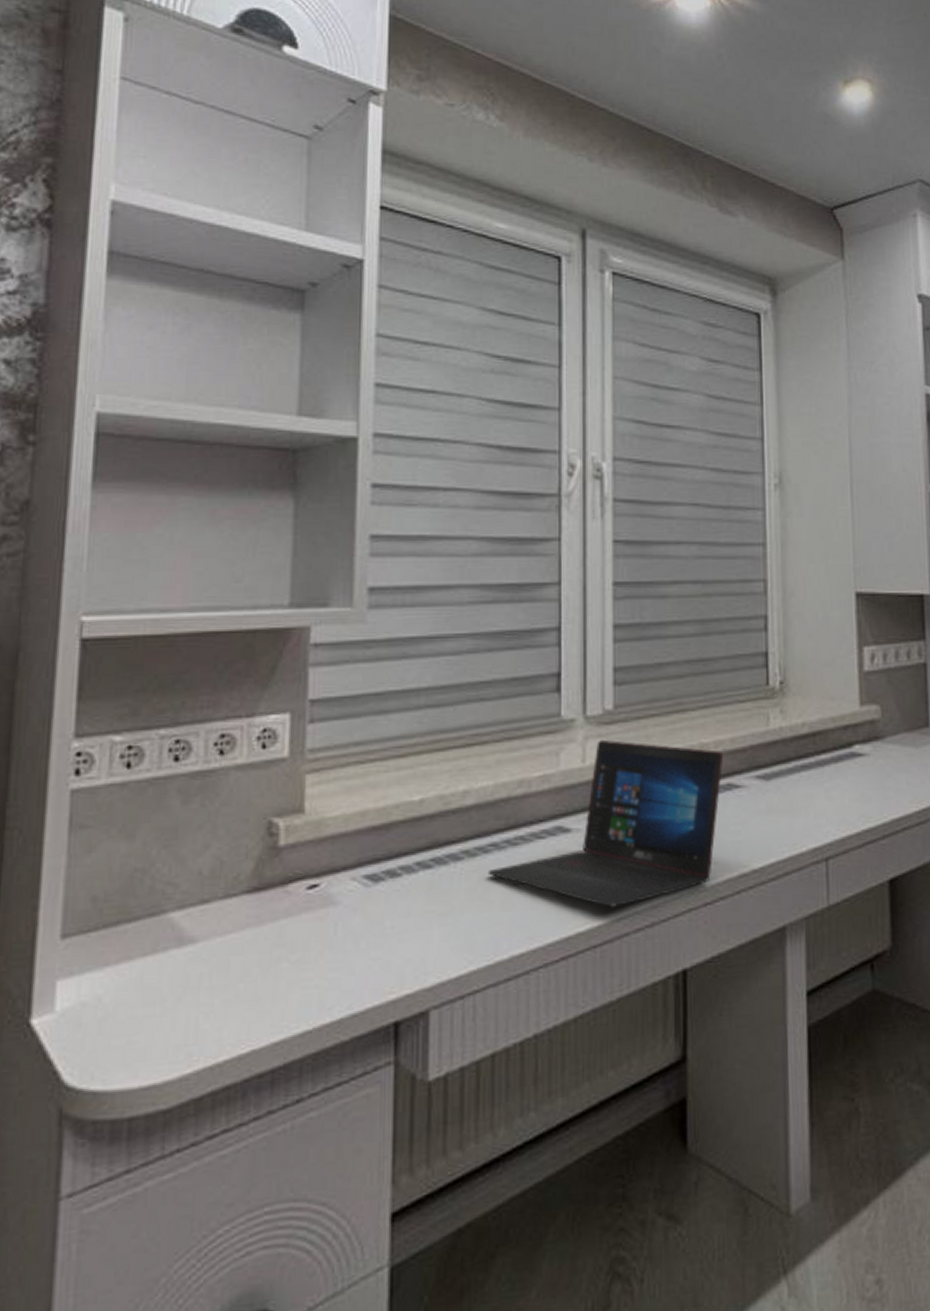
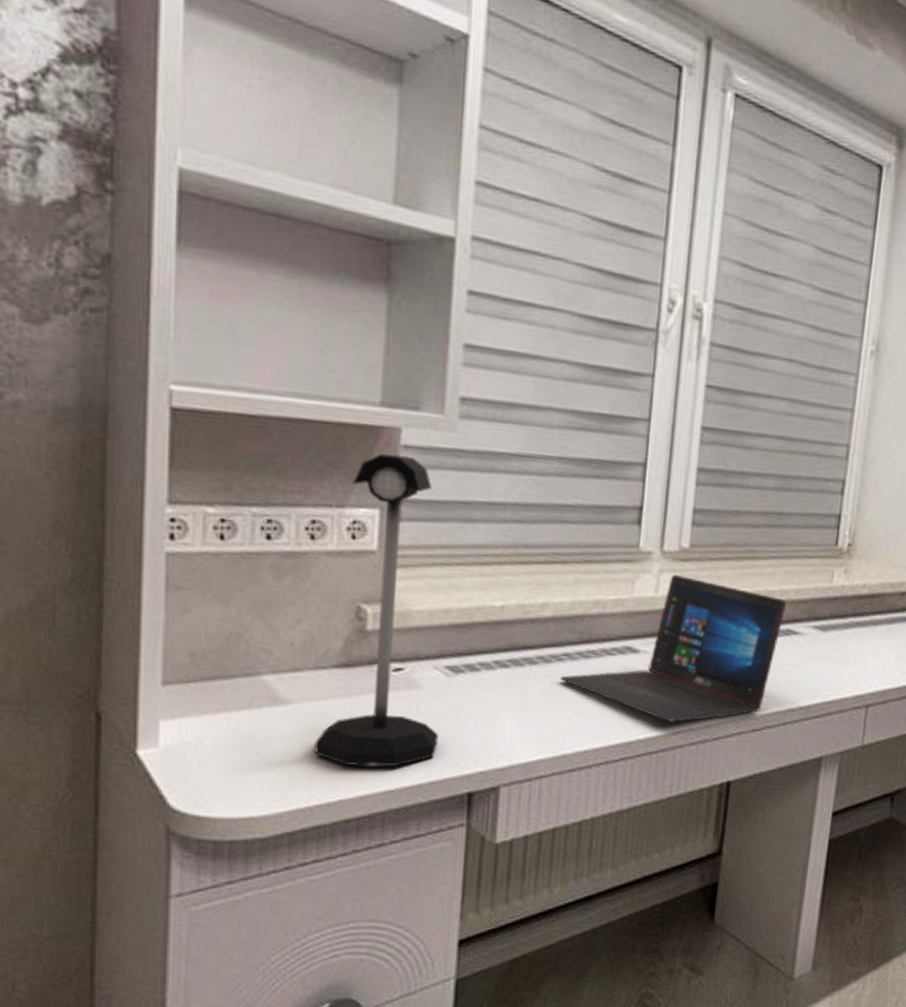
desk lamp: none [223,654,359,1007] -> present [314,454,439,767]

